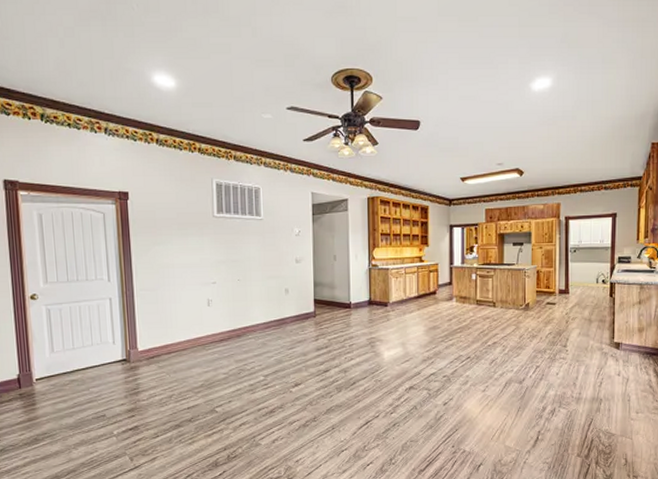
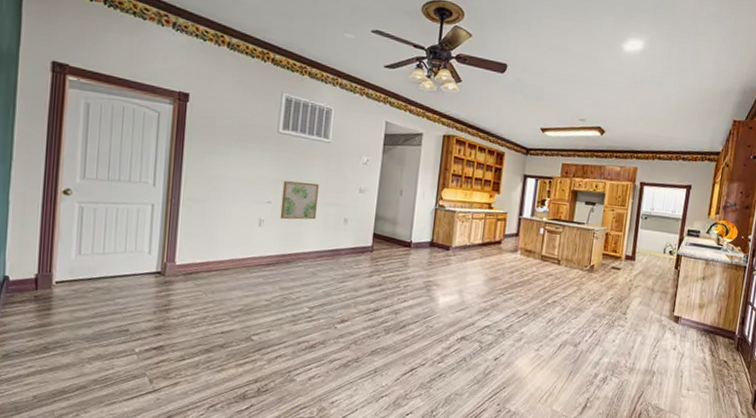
wall art: none [224,259,259,297] -> present [280,181,320,220]

